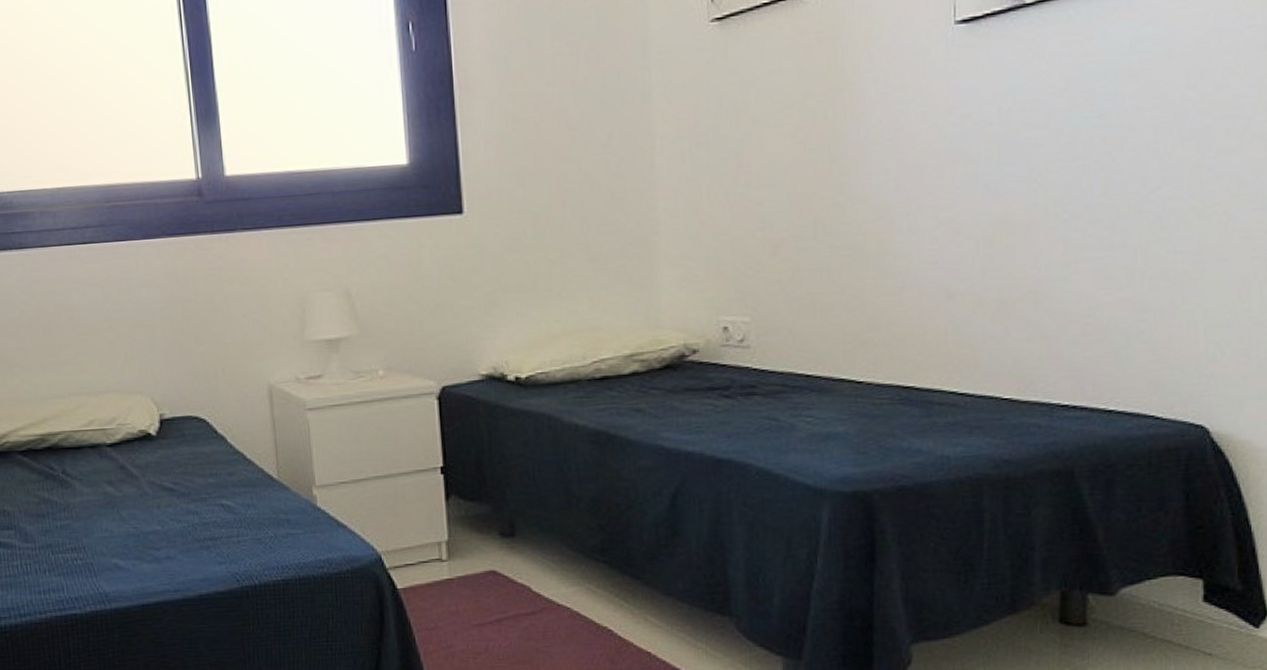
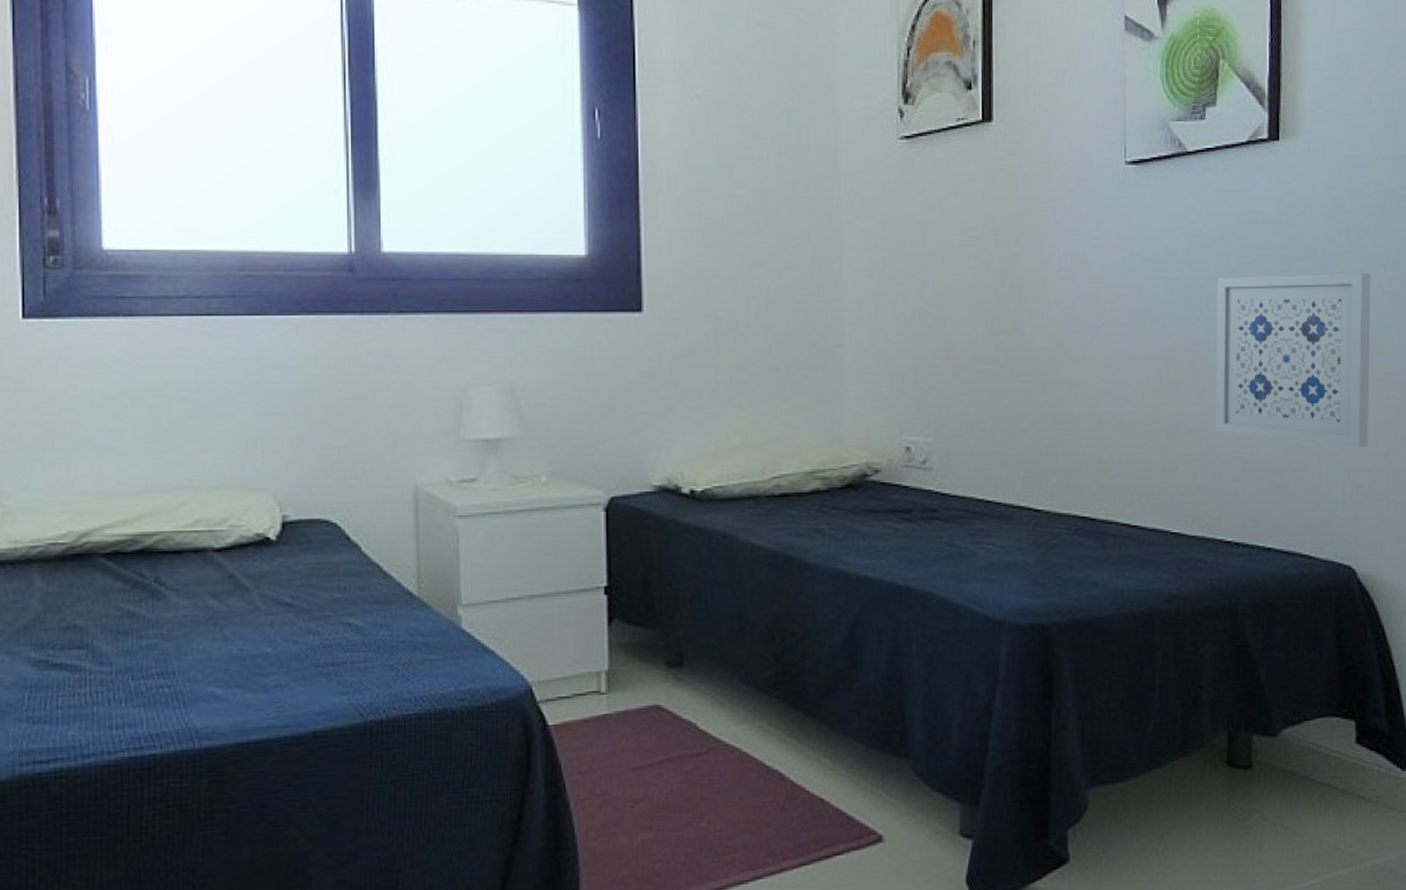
wall art: none [1053,116,1238,304] -> present [1215,272,1371,448]

